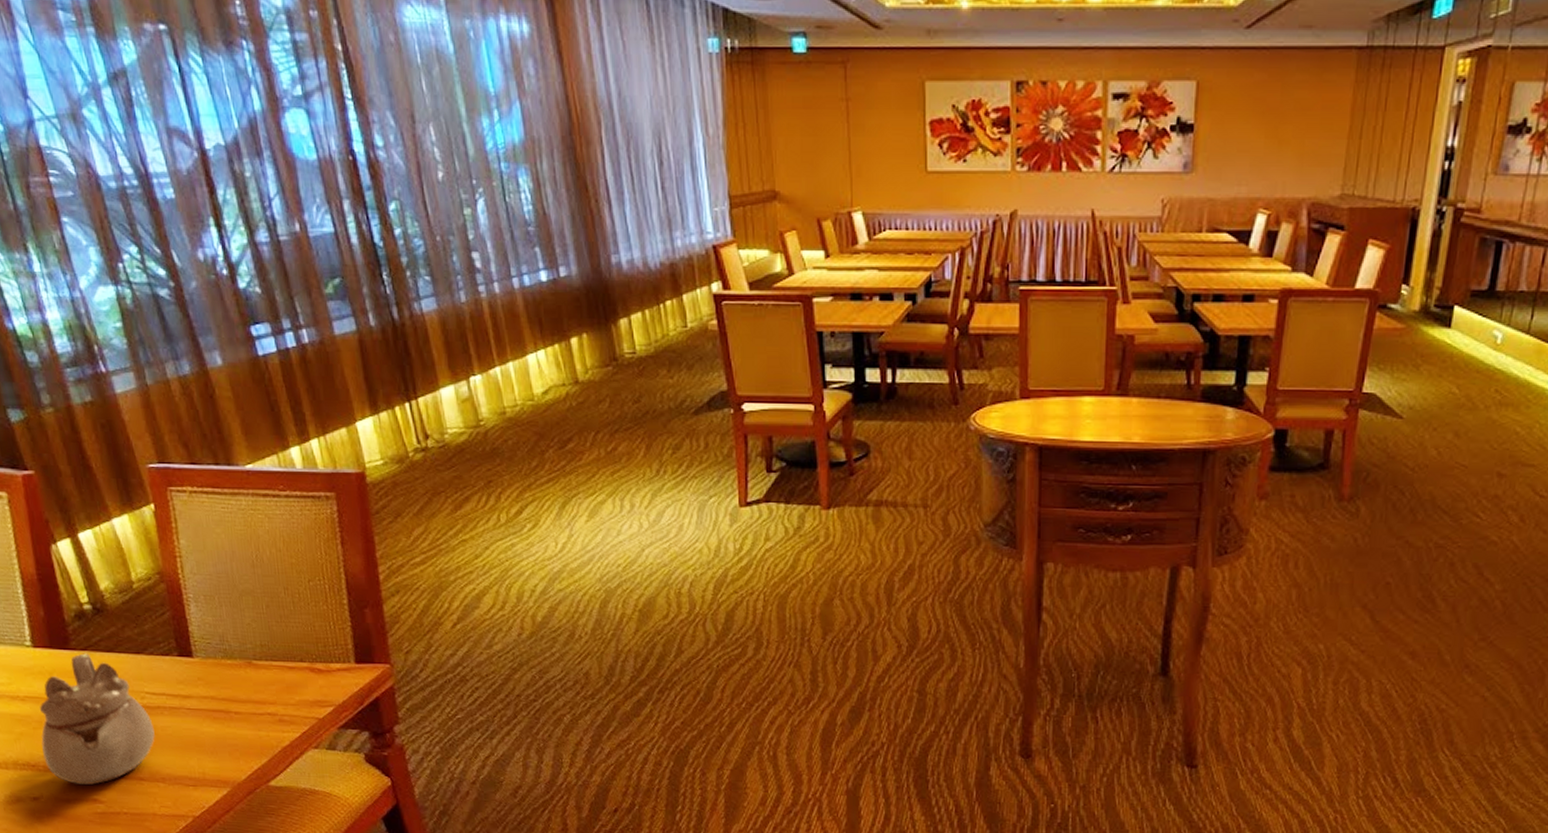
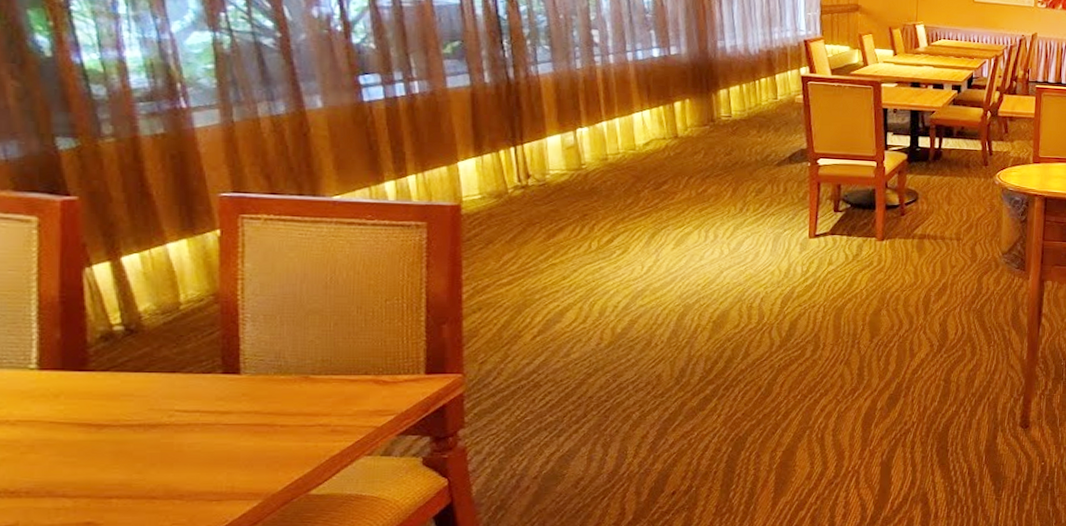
teapot: present [39,653,155,786] -> none [29,374,179,509]

